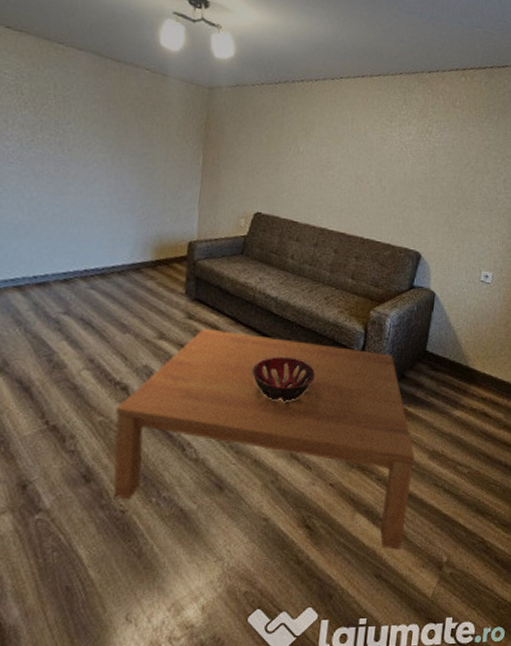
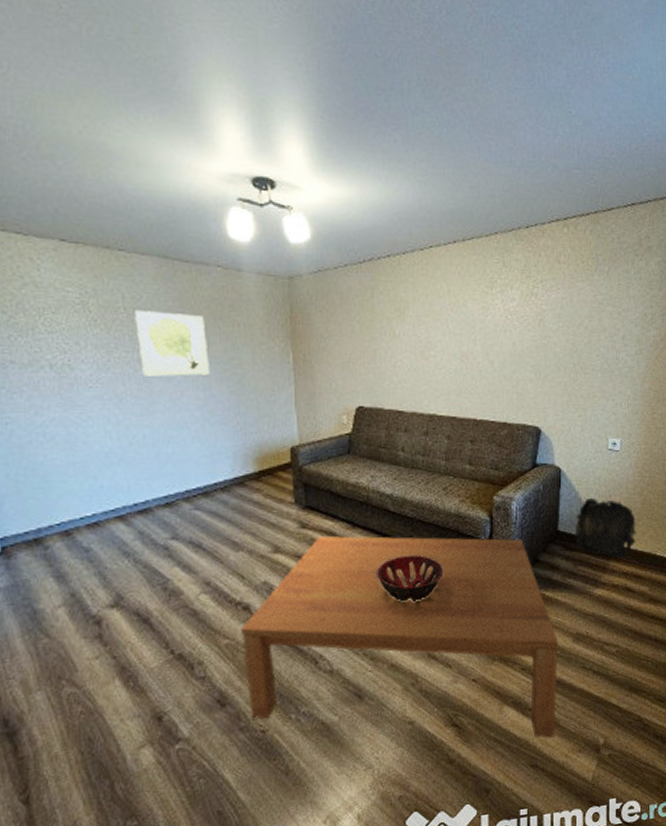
wall art: none [61,99,127,166] -> present [135,311,209,376]
carved panel: none [441,323,499,384] -> present [576,497,636,559]

